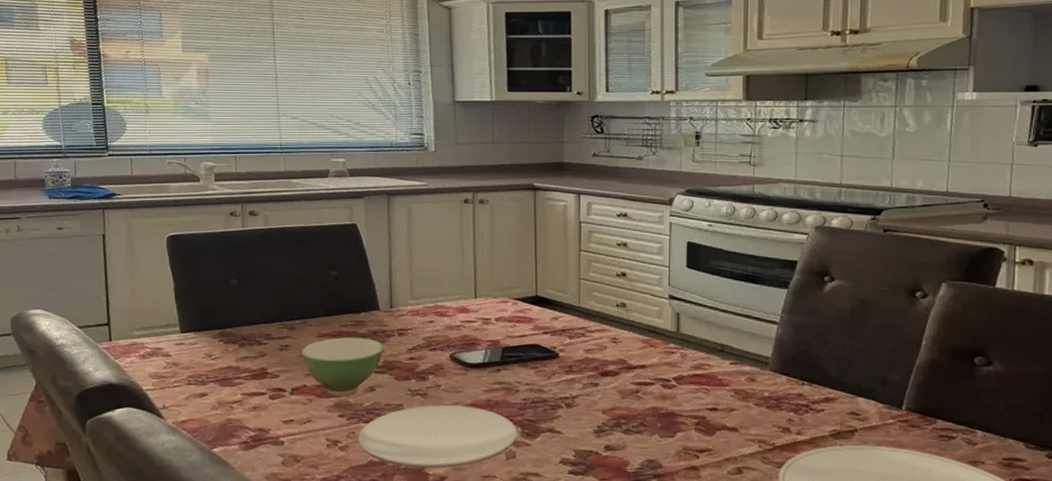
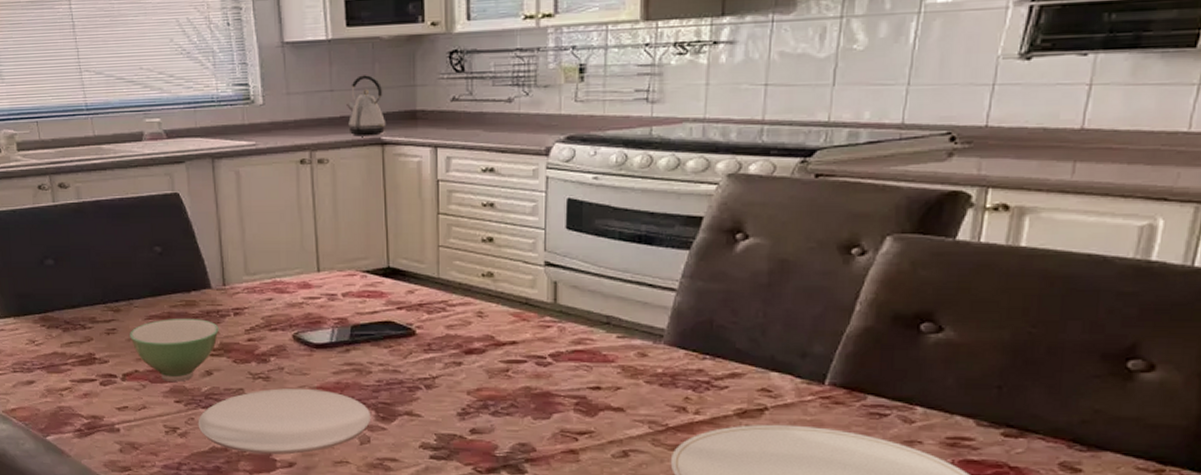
kettle: none [506,131,538,182] -> present [347,75,387,137]

